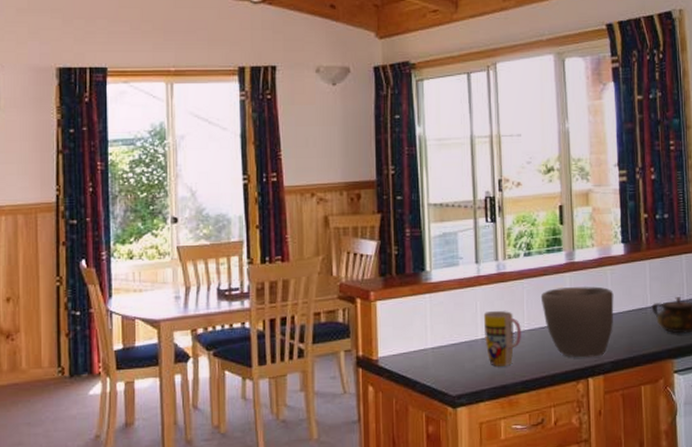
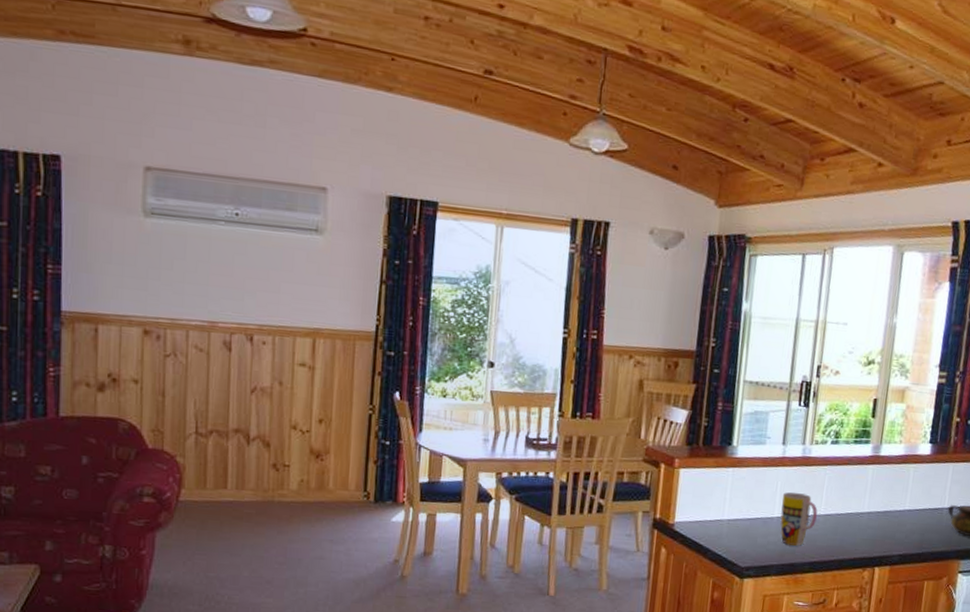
bowl: present [540,286,614,358] -> none [841,478,913,549]

